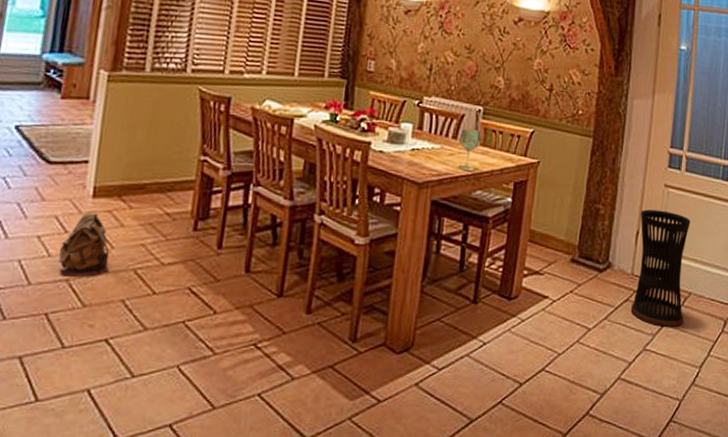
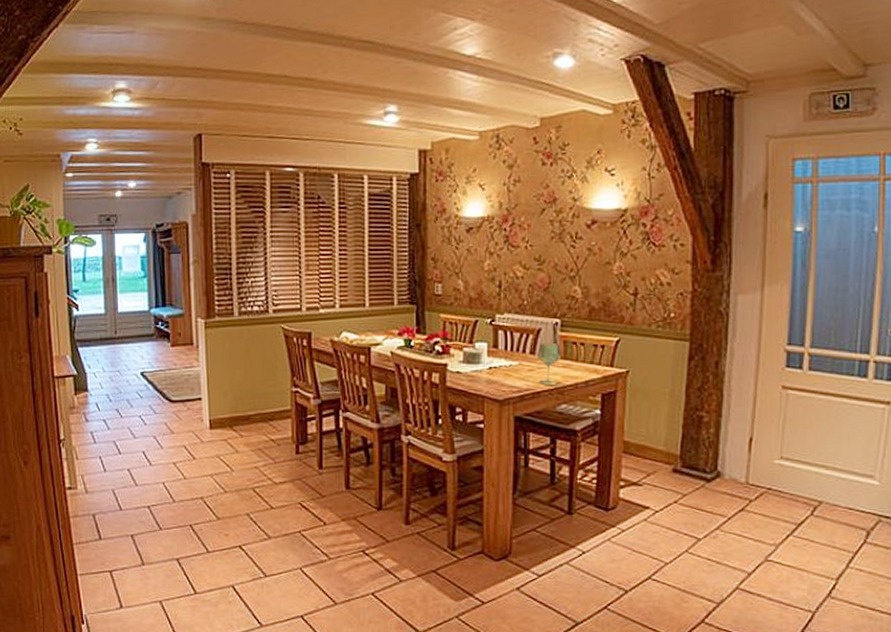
backpack: present [58,213,110,272] -> none [191,442,231,491]
umbrella stand: present [630,209,691,327] -> none [747,414,818,537]

